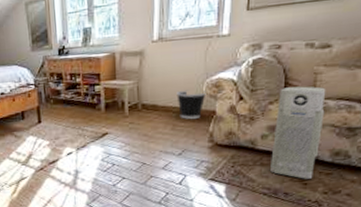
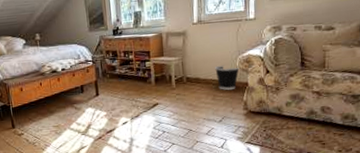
air purifier: present [270,86,326,179] -> none [295,61,334,140]

